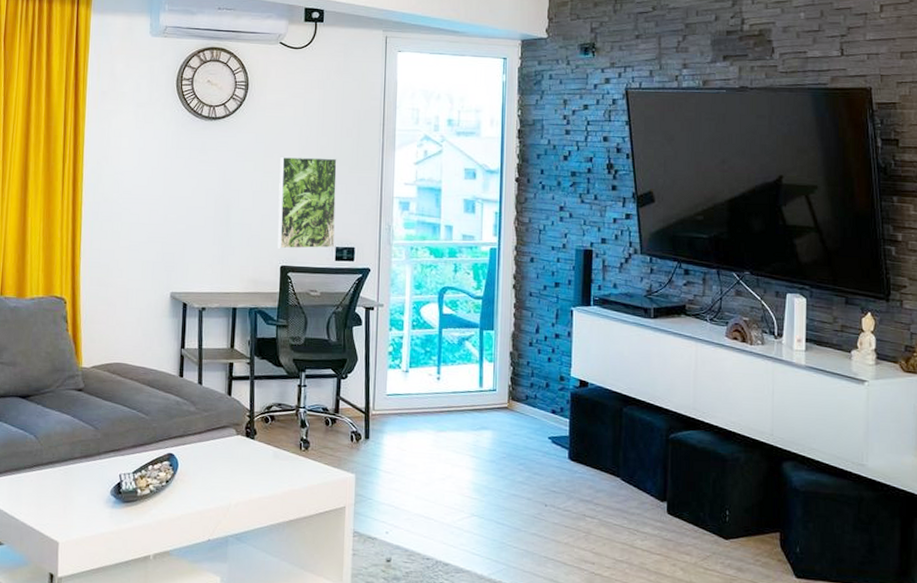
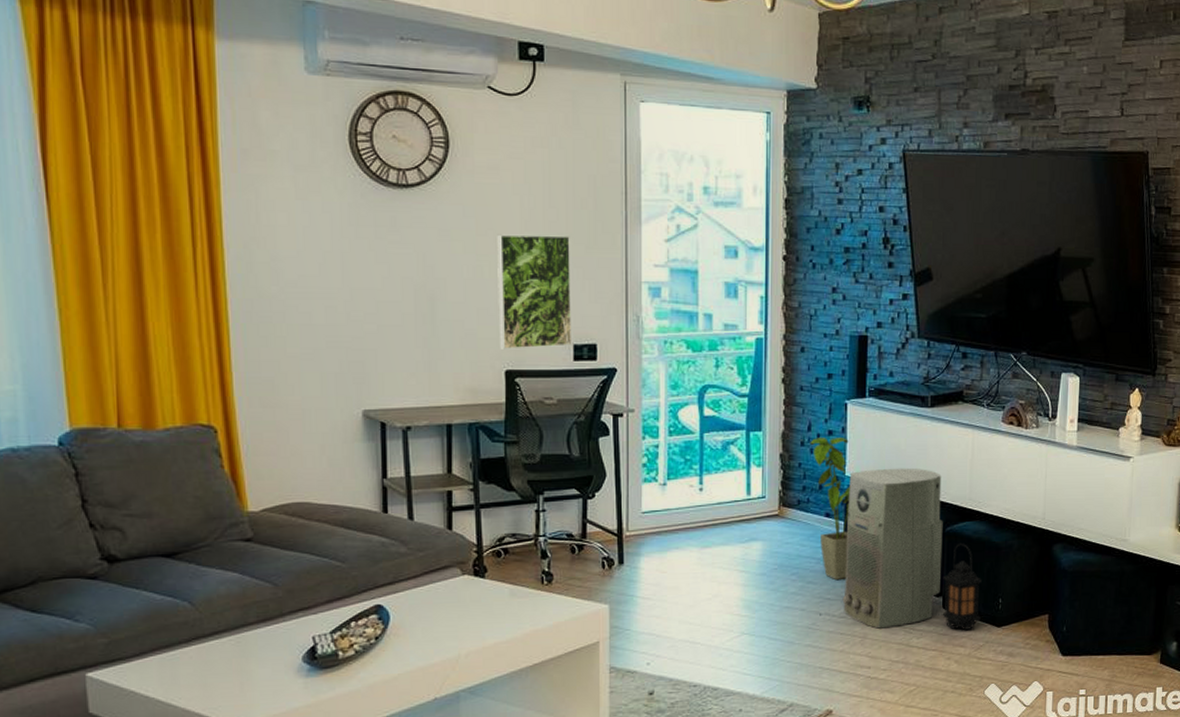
house plant: none [538,340,576,475] -> present [810,438,851,581]
air purifier: none [567,373,667,527] -> present [842,468,943,629]
lantern: none [667,450,707,539] -> present [942,542,982,631]

